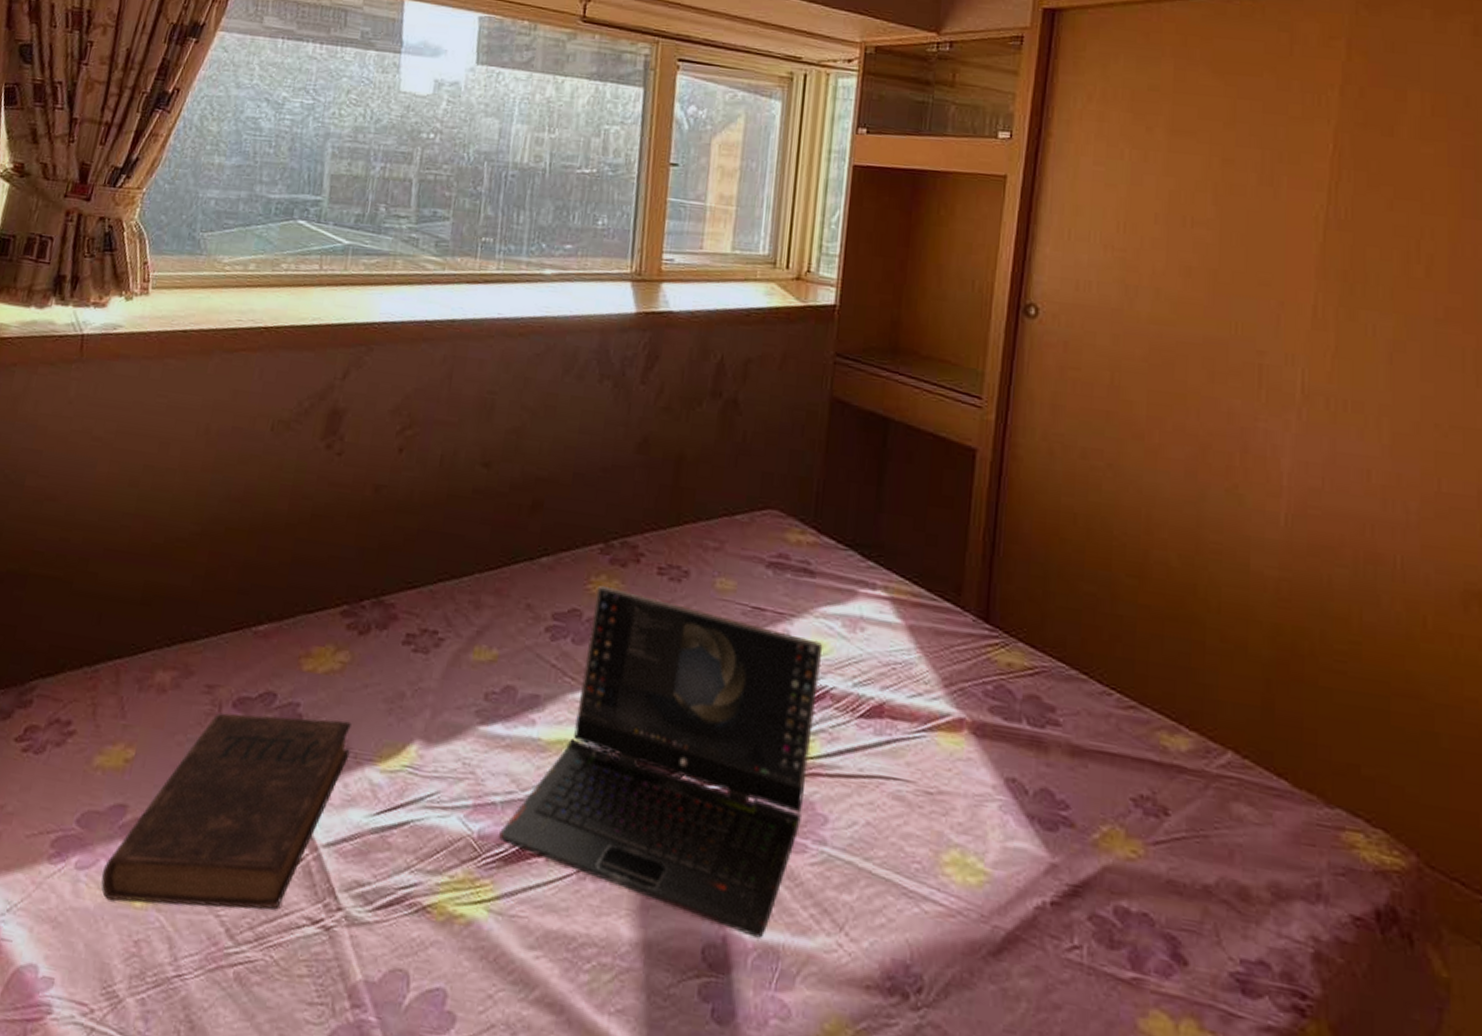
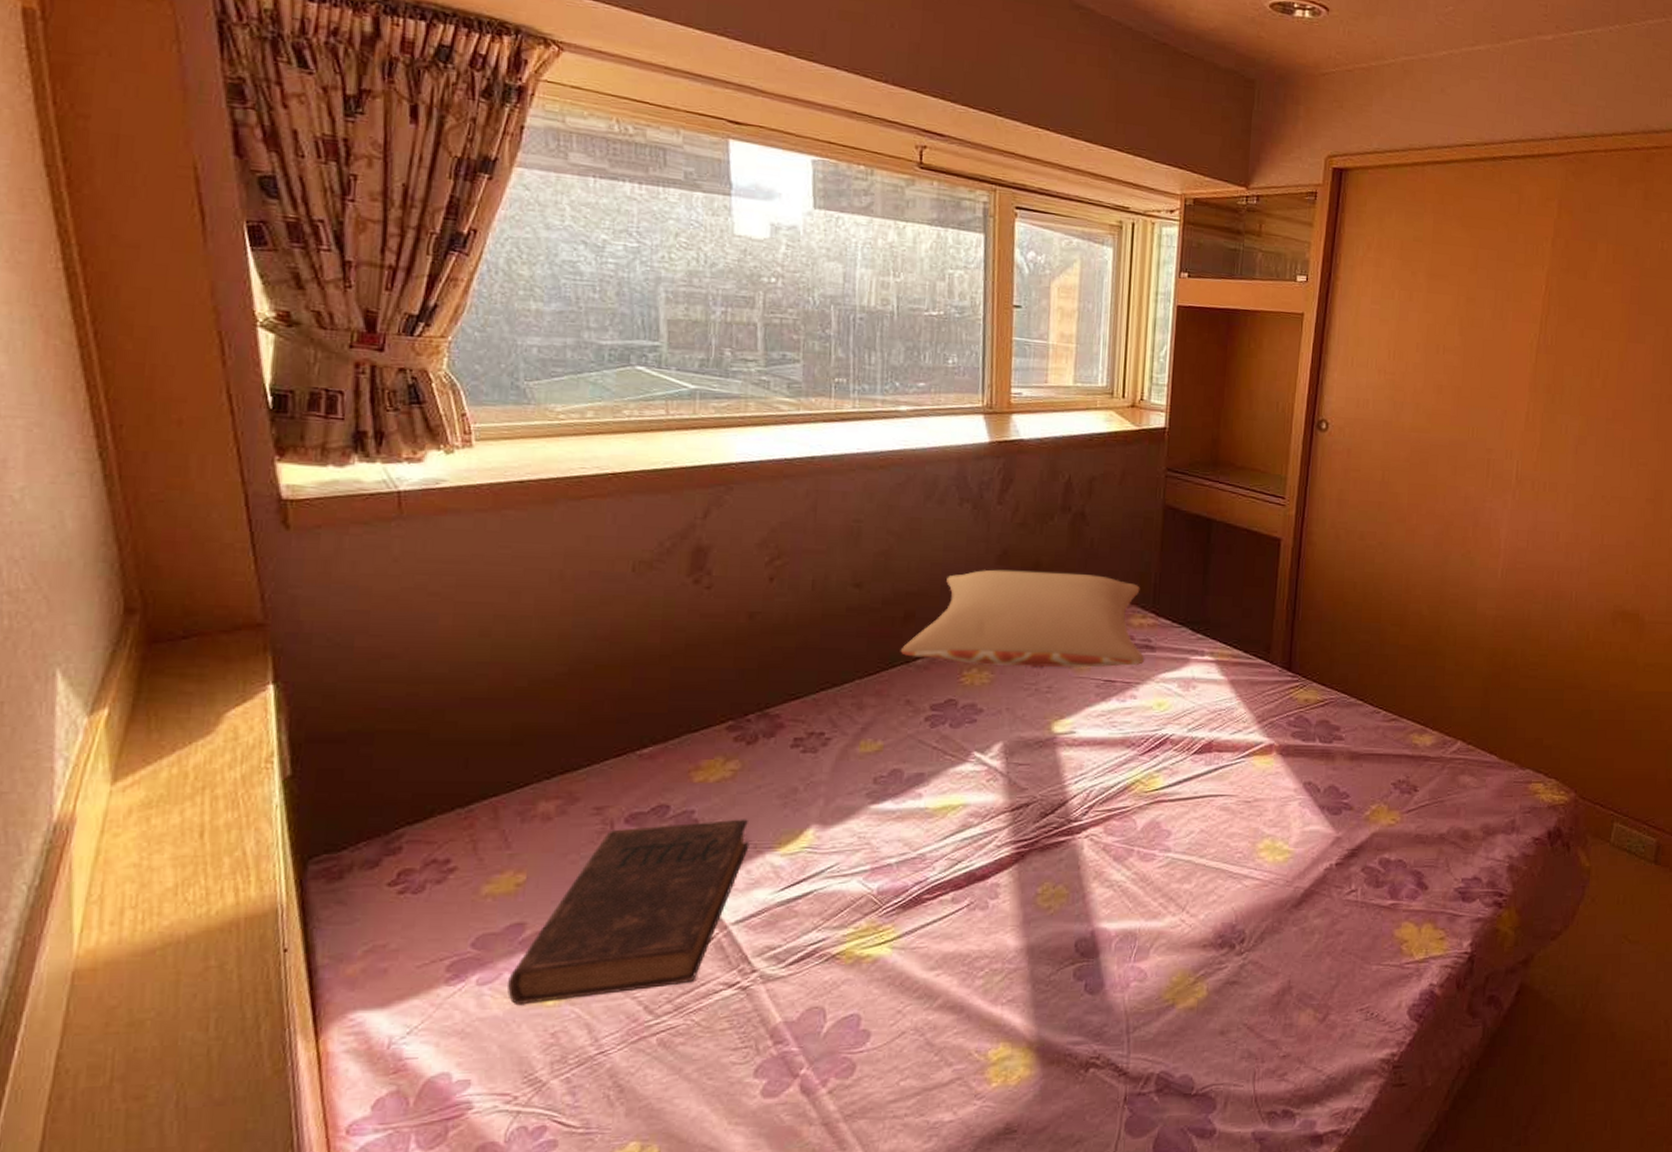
laptop computer: present [499,585,823,938] -> none [897,677,1163,927]
pillow: none [524,458,802,592] -> present [900,569,1145,668]

